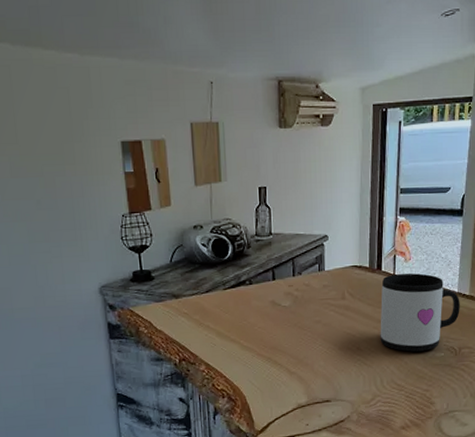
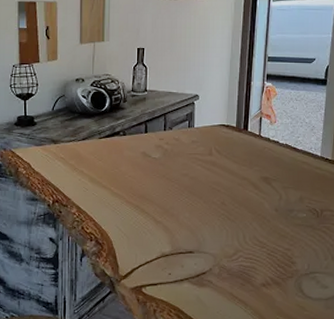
mug: present [380,273,460,352] -> none [244,134,323,210]

